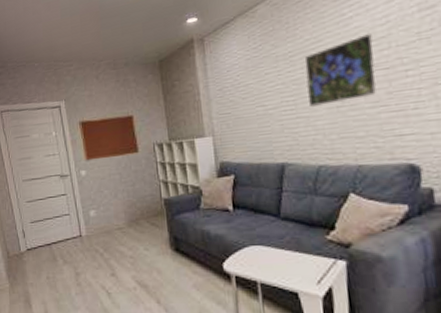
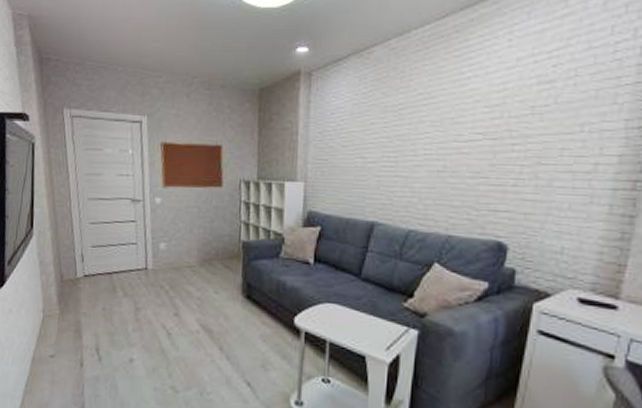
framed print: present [304,34,376,107] -> none [411,99,486,167]

